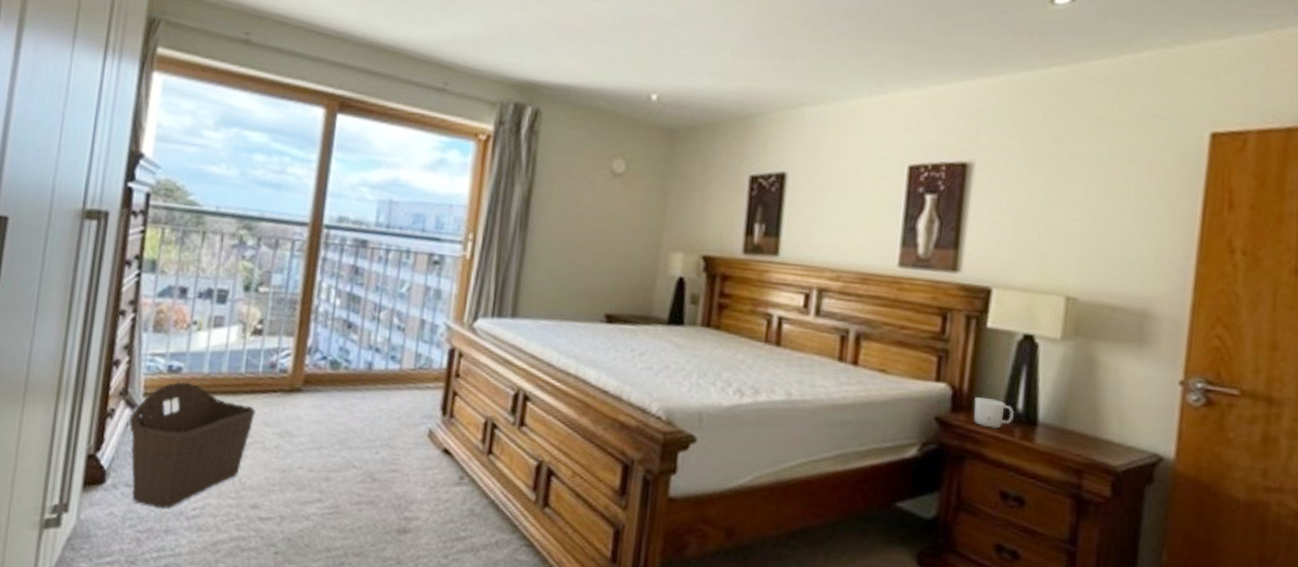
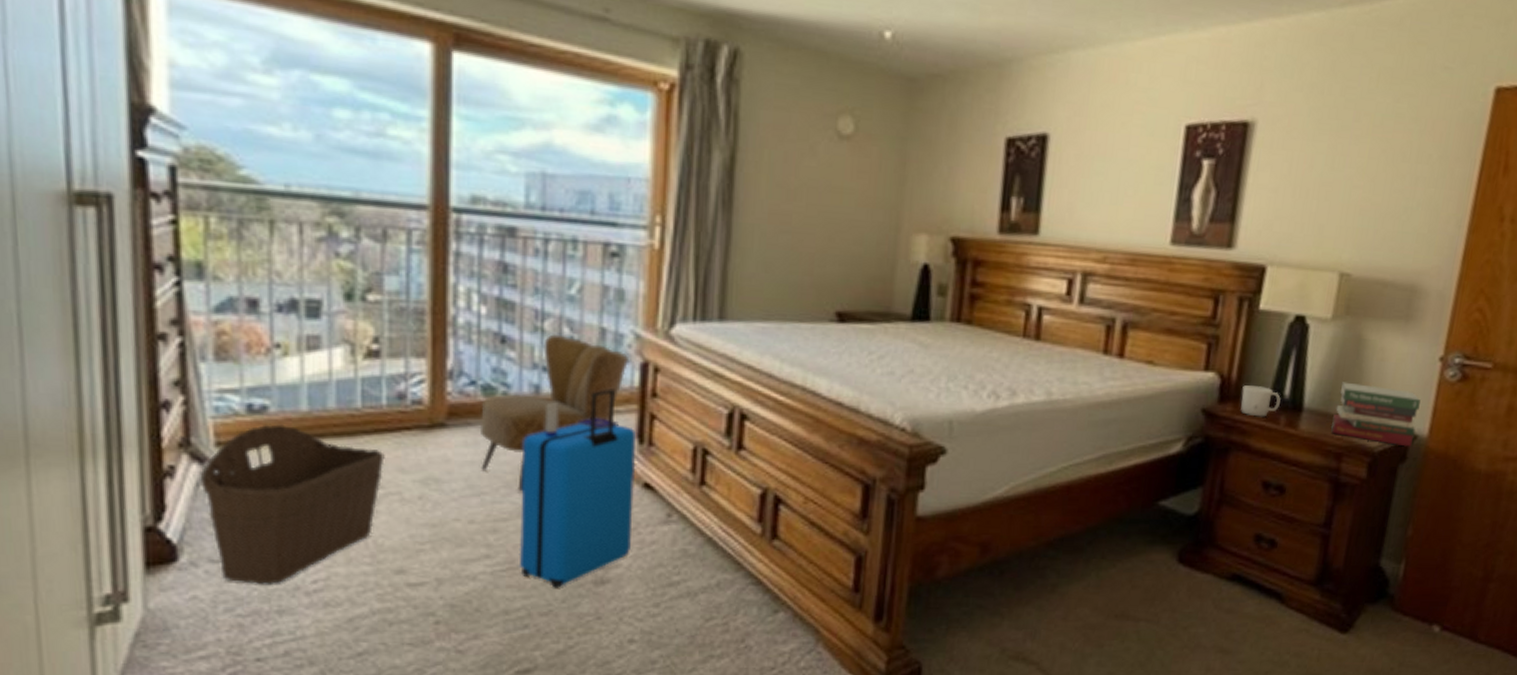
armchair: none [322,323,441,449] -> present [479,334,630,492]
suitcase: none [342,368,441,533] -> present [519,389,636,588]
books: none [1069,399,1163,469] -> present [1331,382,1421,447]

